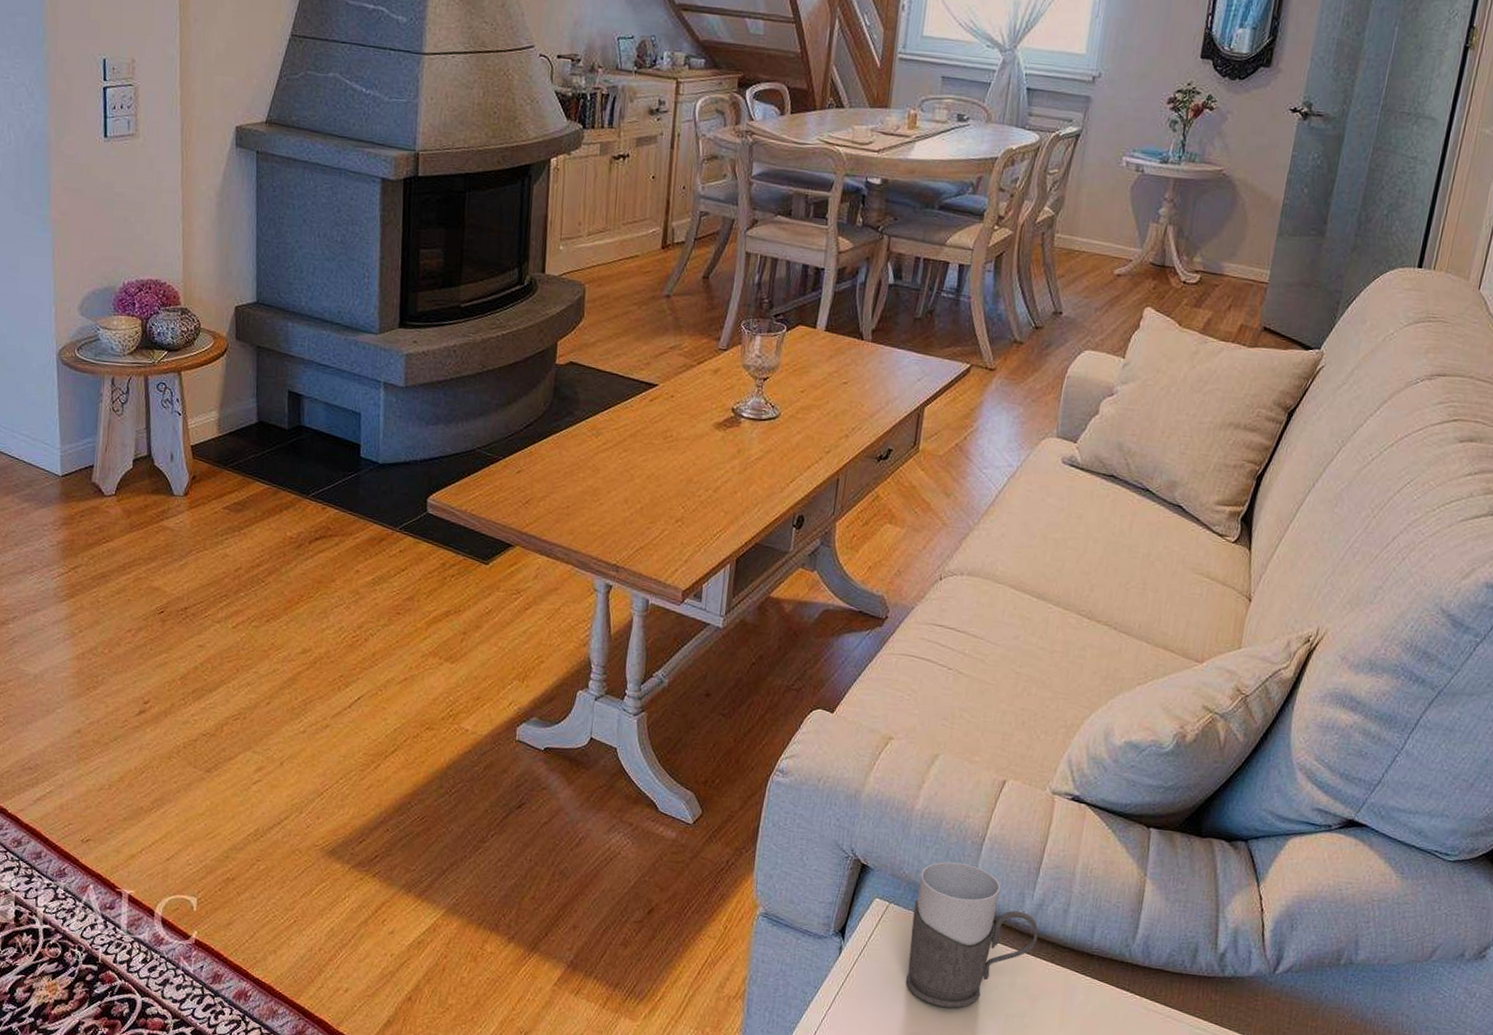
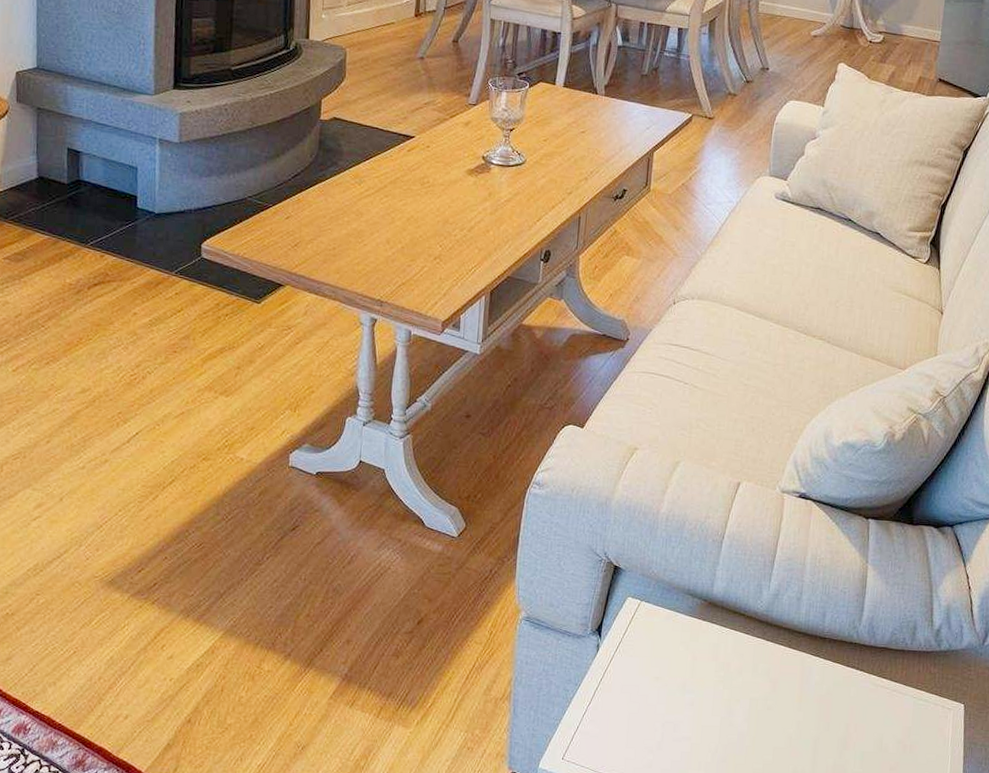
mug: present [905,861,1038,1008] -> none [658,559,776,695]

